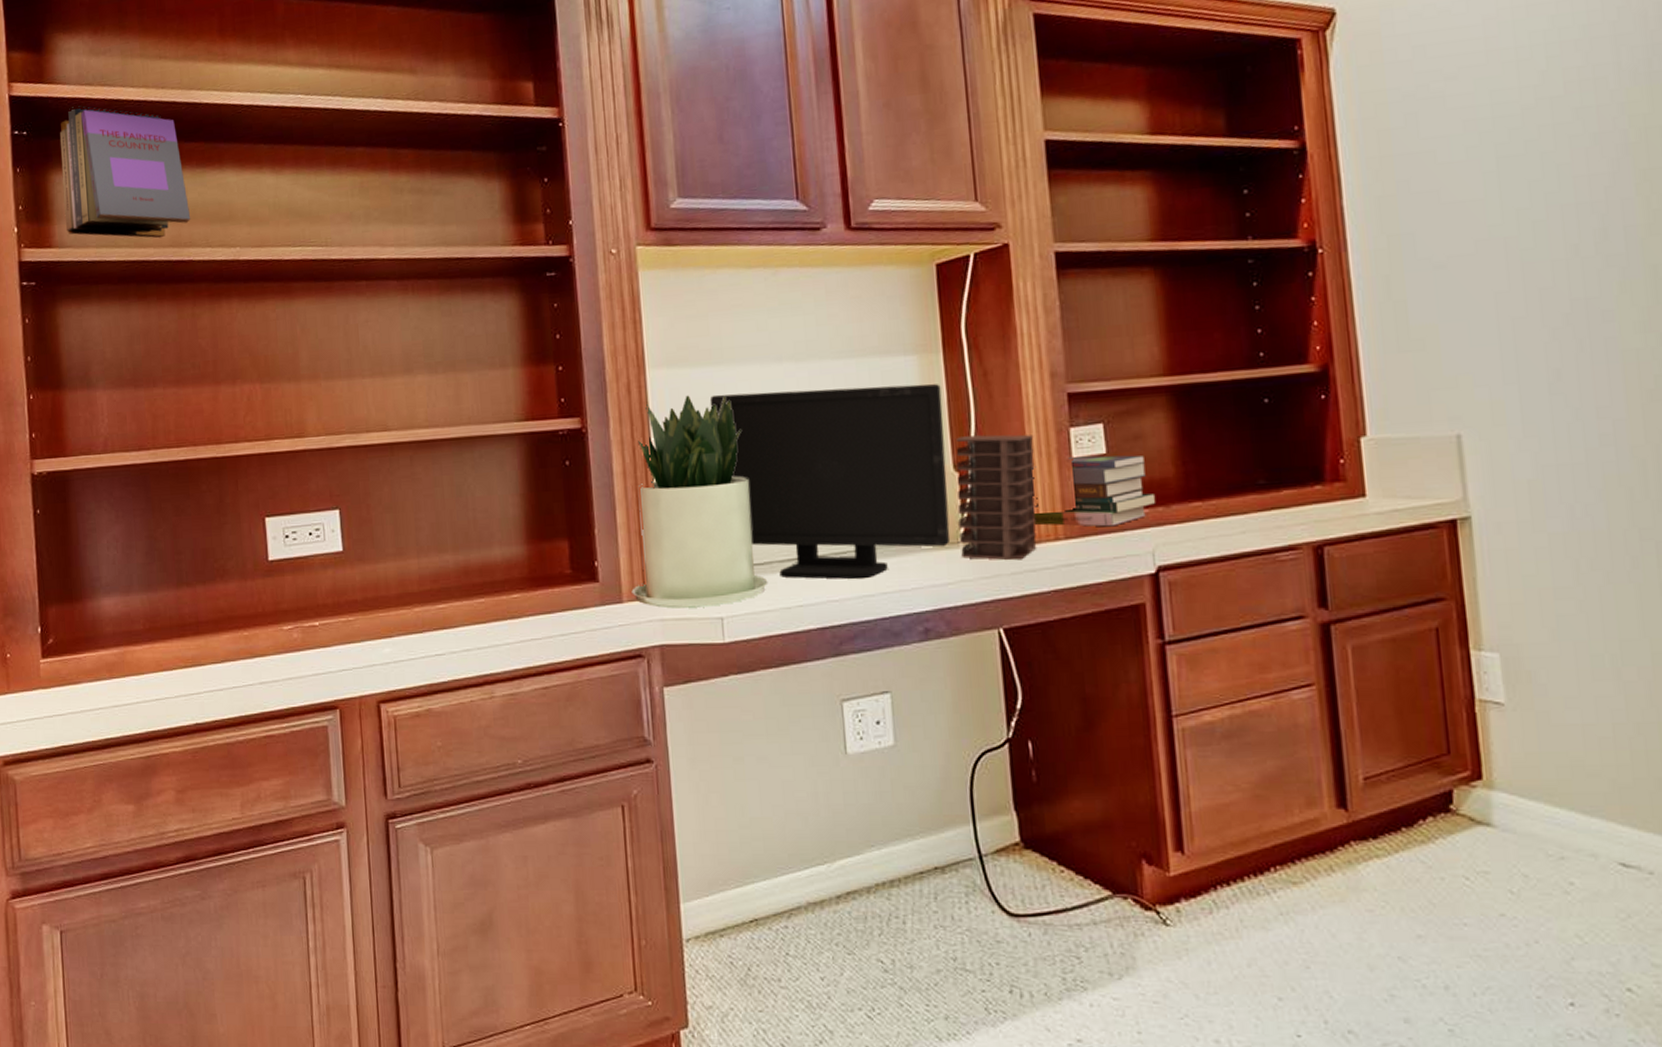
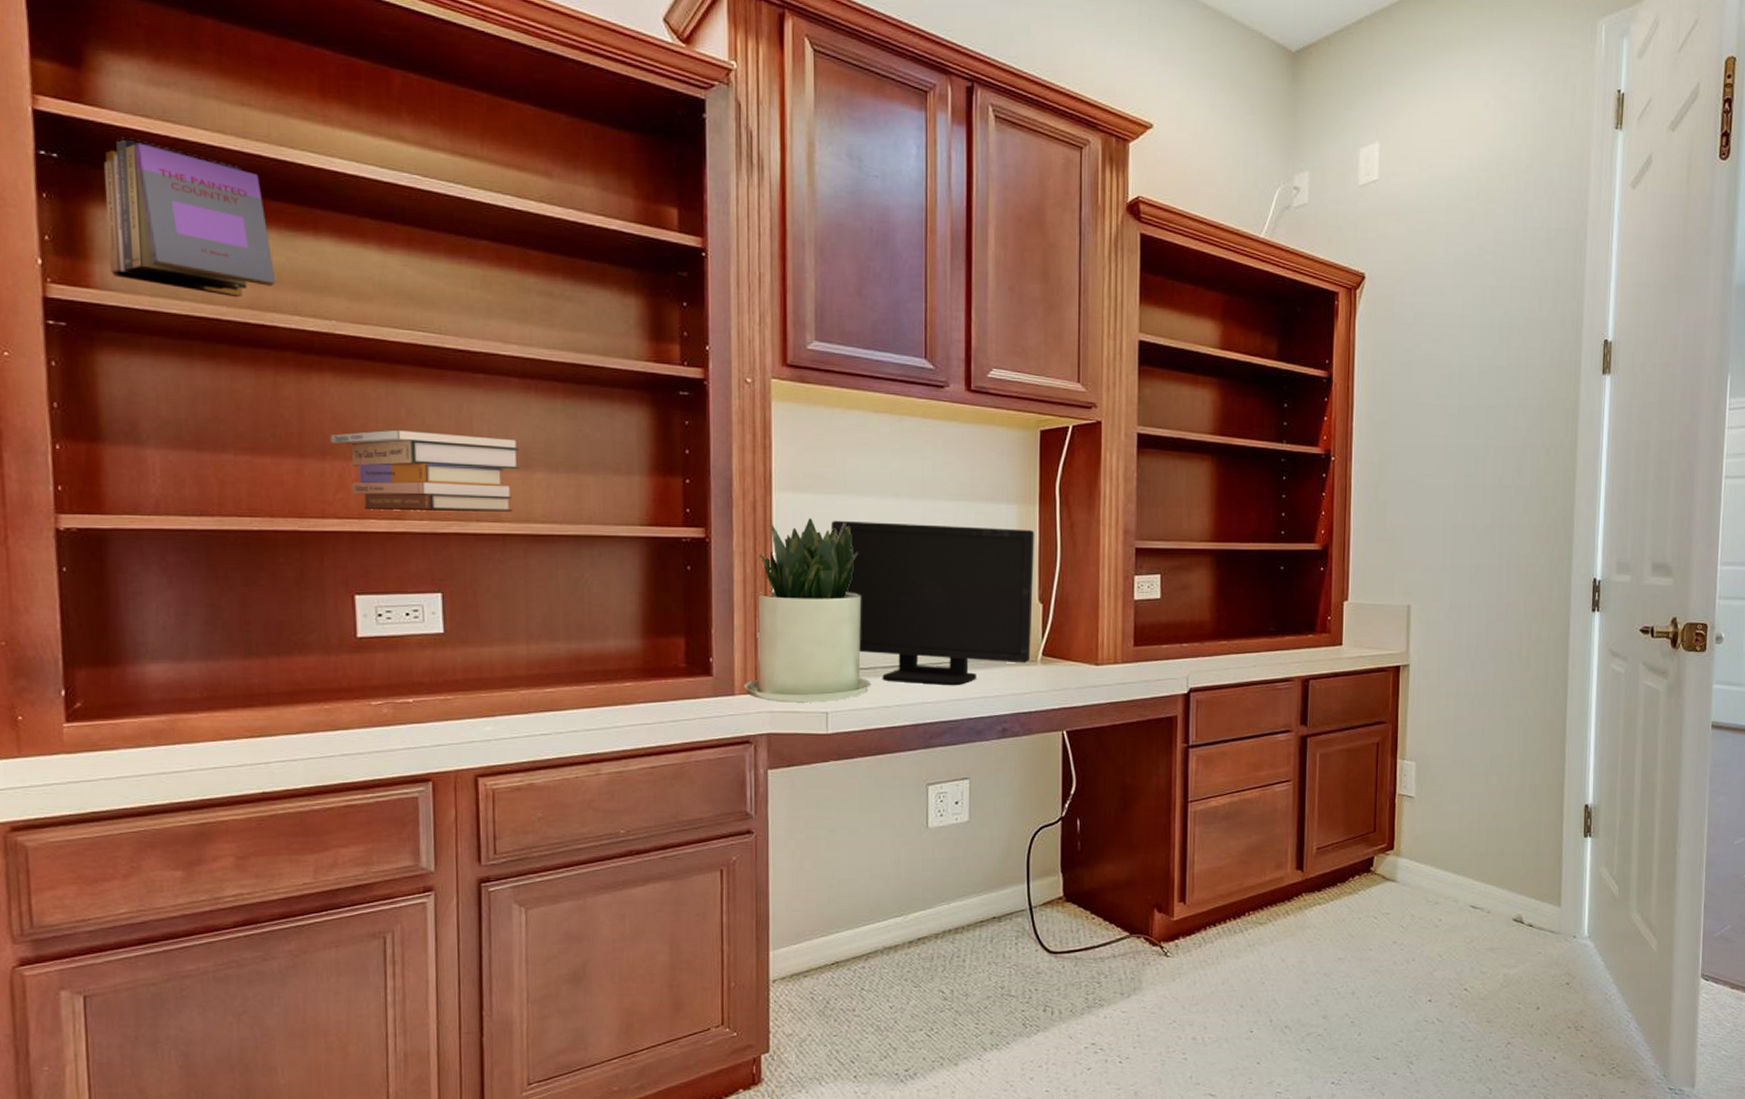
books: none [239,343,402,430] -> present [330,429,520,512]
file organizer: present [956,434,1037,561] -> none [1037,575,1106,678]
books: present [1032,455,1155,527] -> none [1099,599,1193,656]

